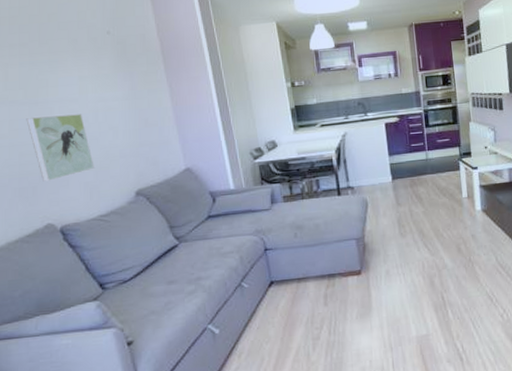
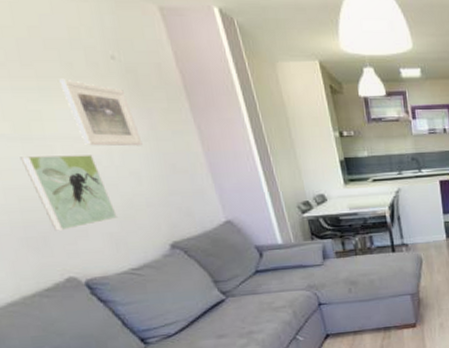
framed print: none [65,52,123,107] -> present [59,78,143,147]

